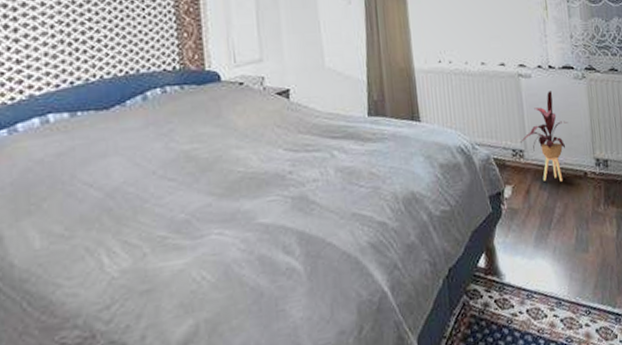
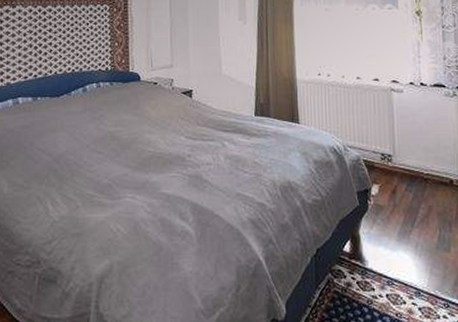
house plant: present [521,91,569,182] -> none [390,105,437,186]

